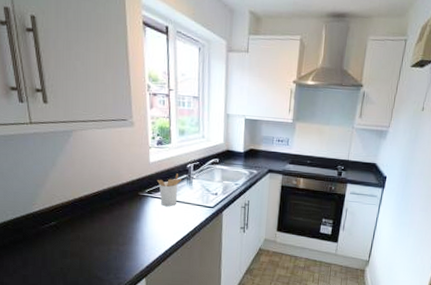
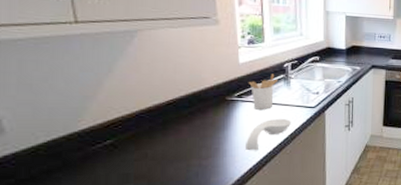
spoon rest: none [152,215,193,243] -> present [244,118,292,151]

